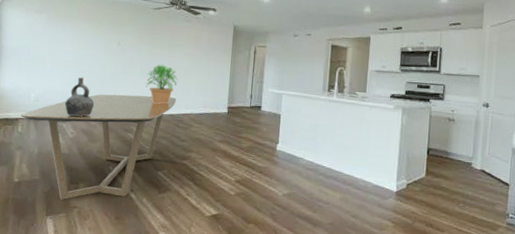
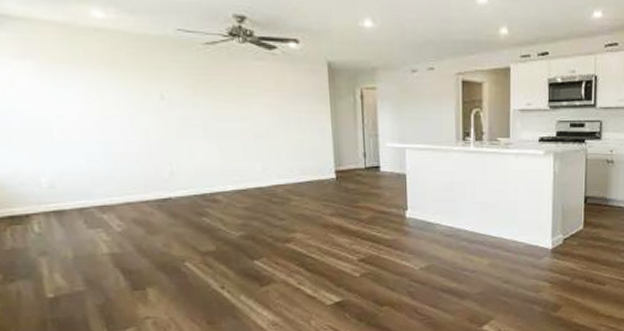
dining table: present [20,94,177,201] -> none [31,165,263,313]
ceramic vessel: present [64,77,95,117] -> none [97,149,144,204]
potted plant: present [145,64,178,104] -> none [213,121,261,175]

